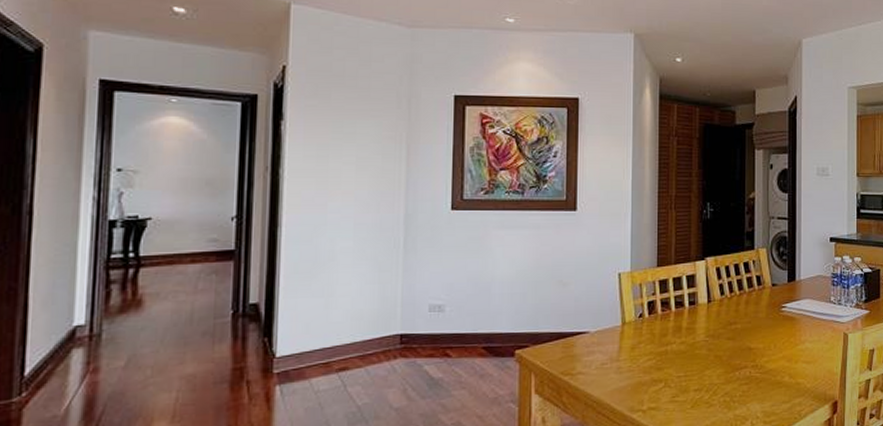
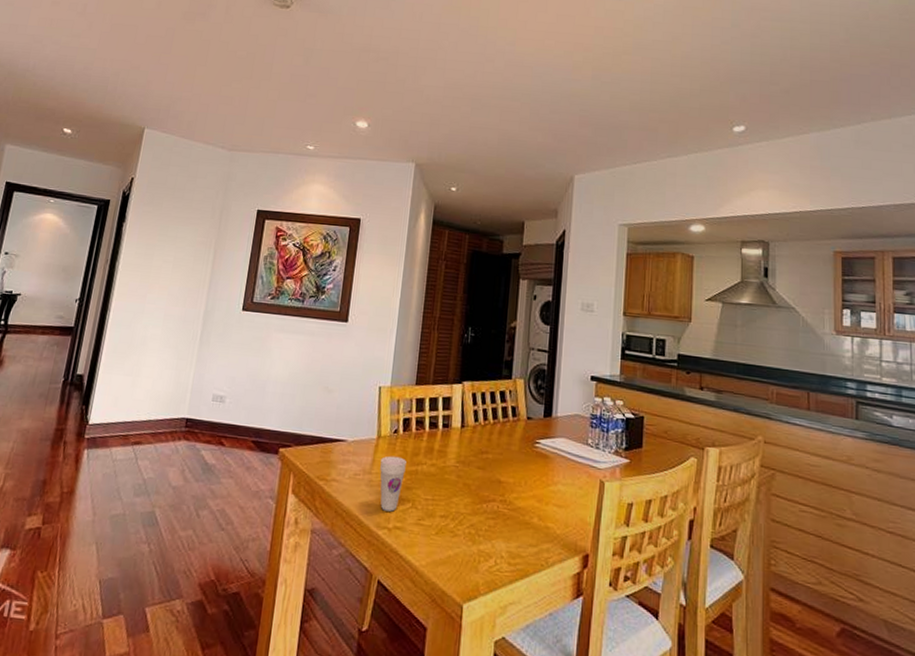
cup: none [628,340,655,395] -> present [380,455,407,512]

